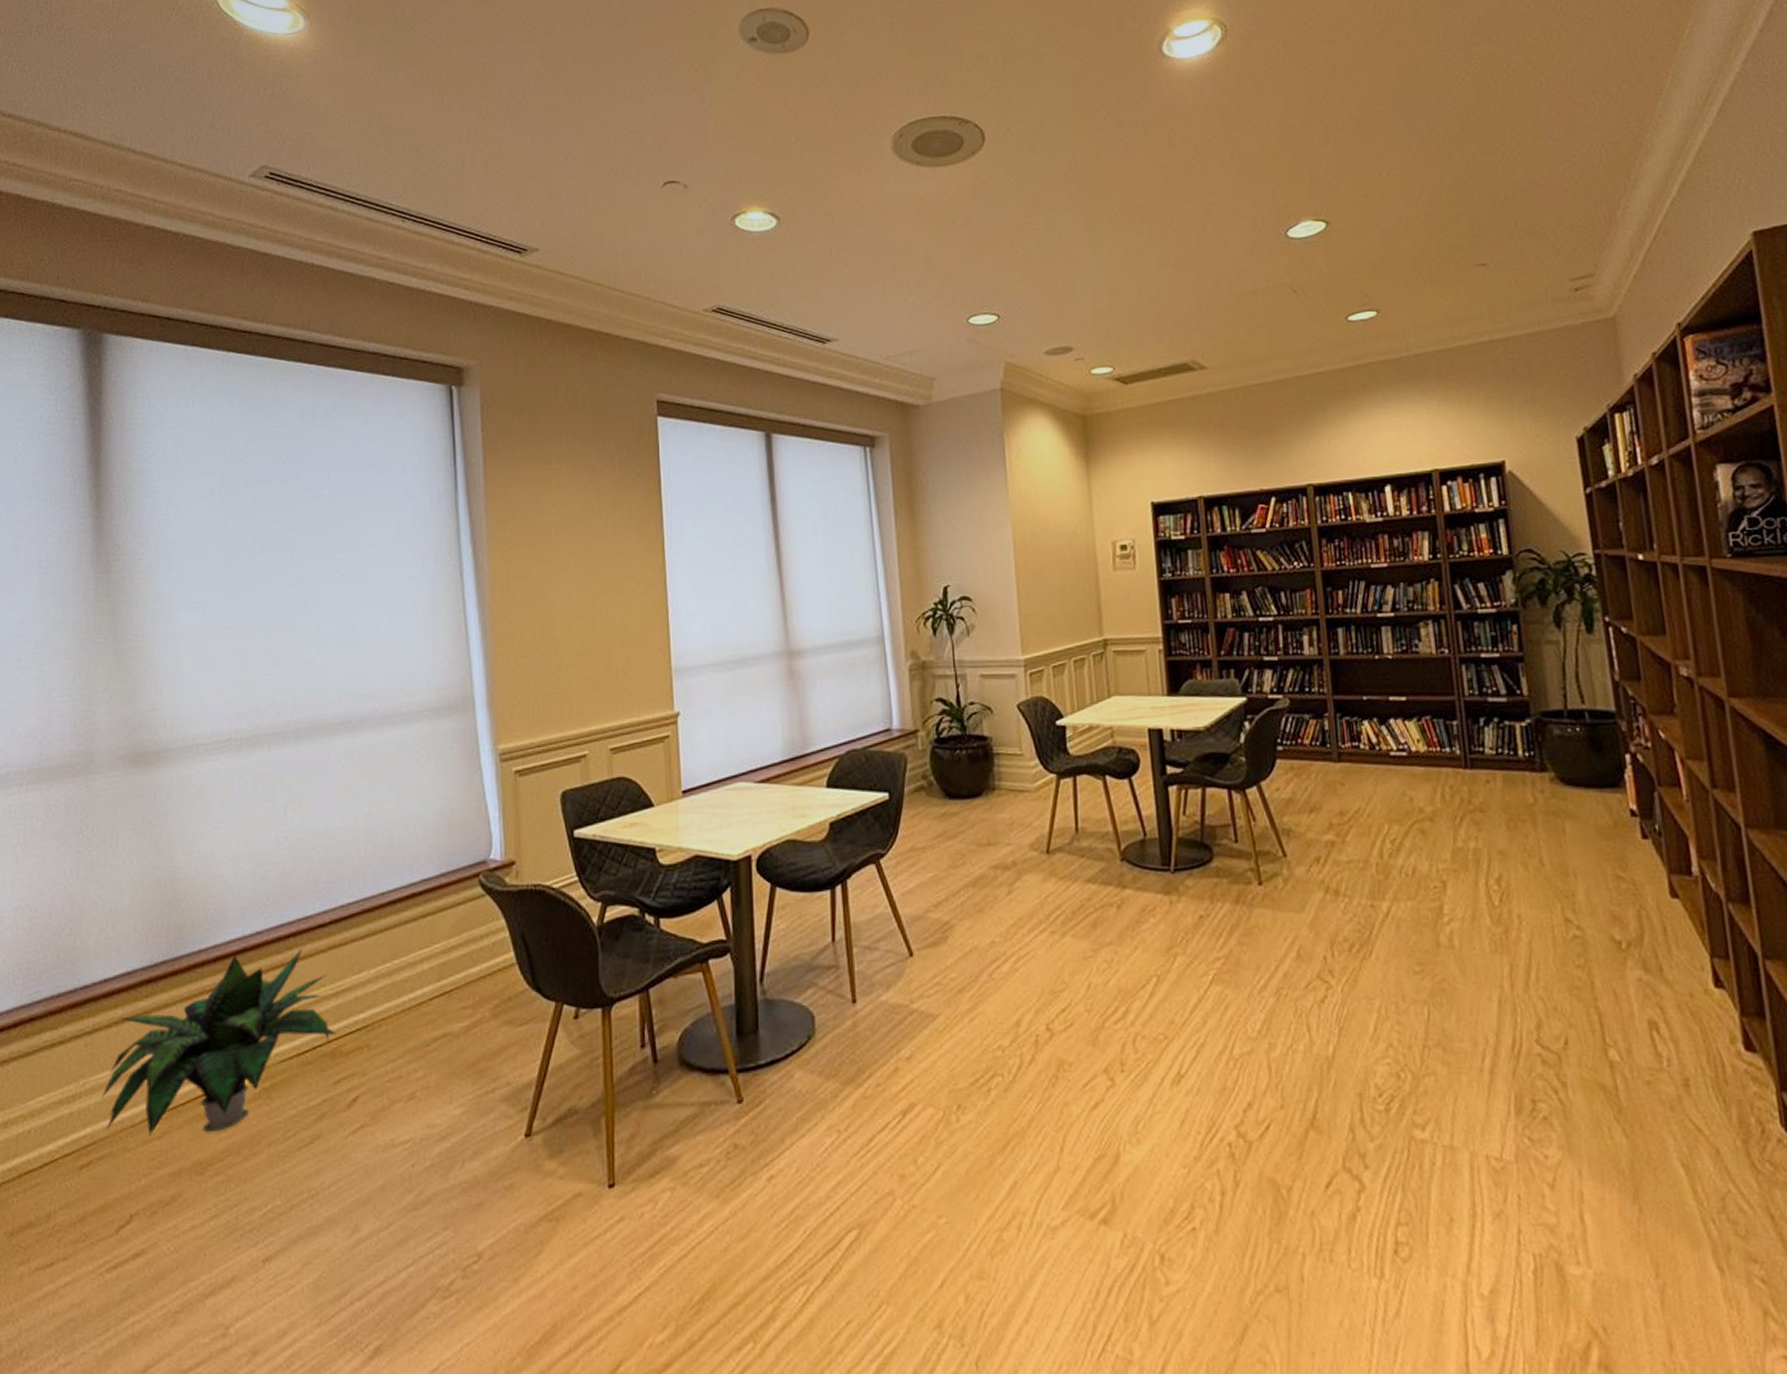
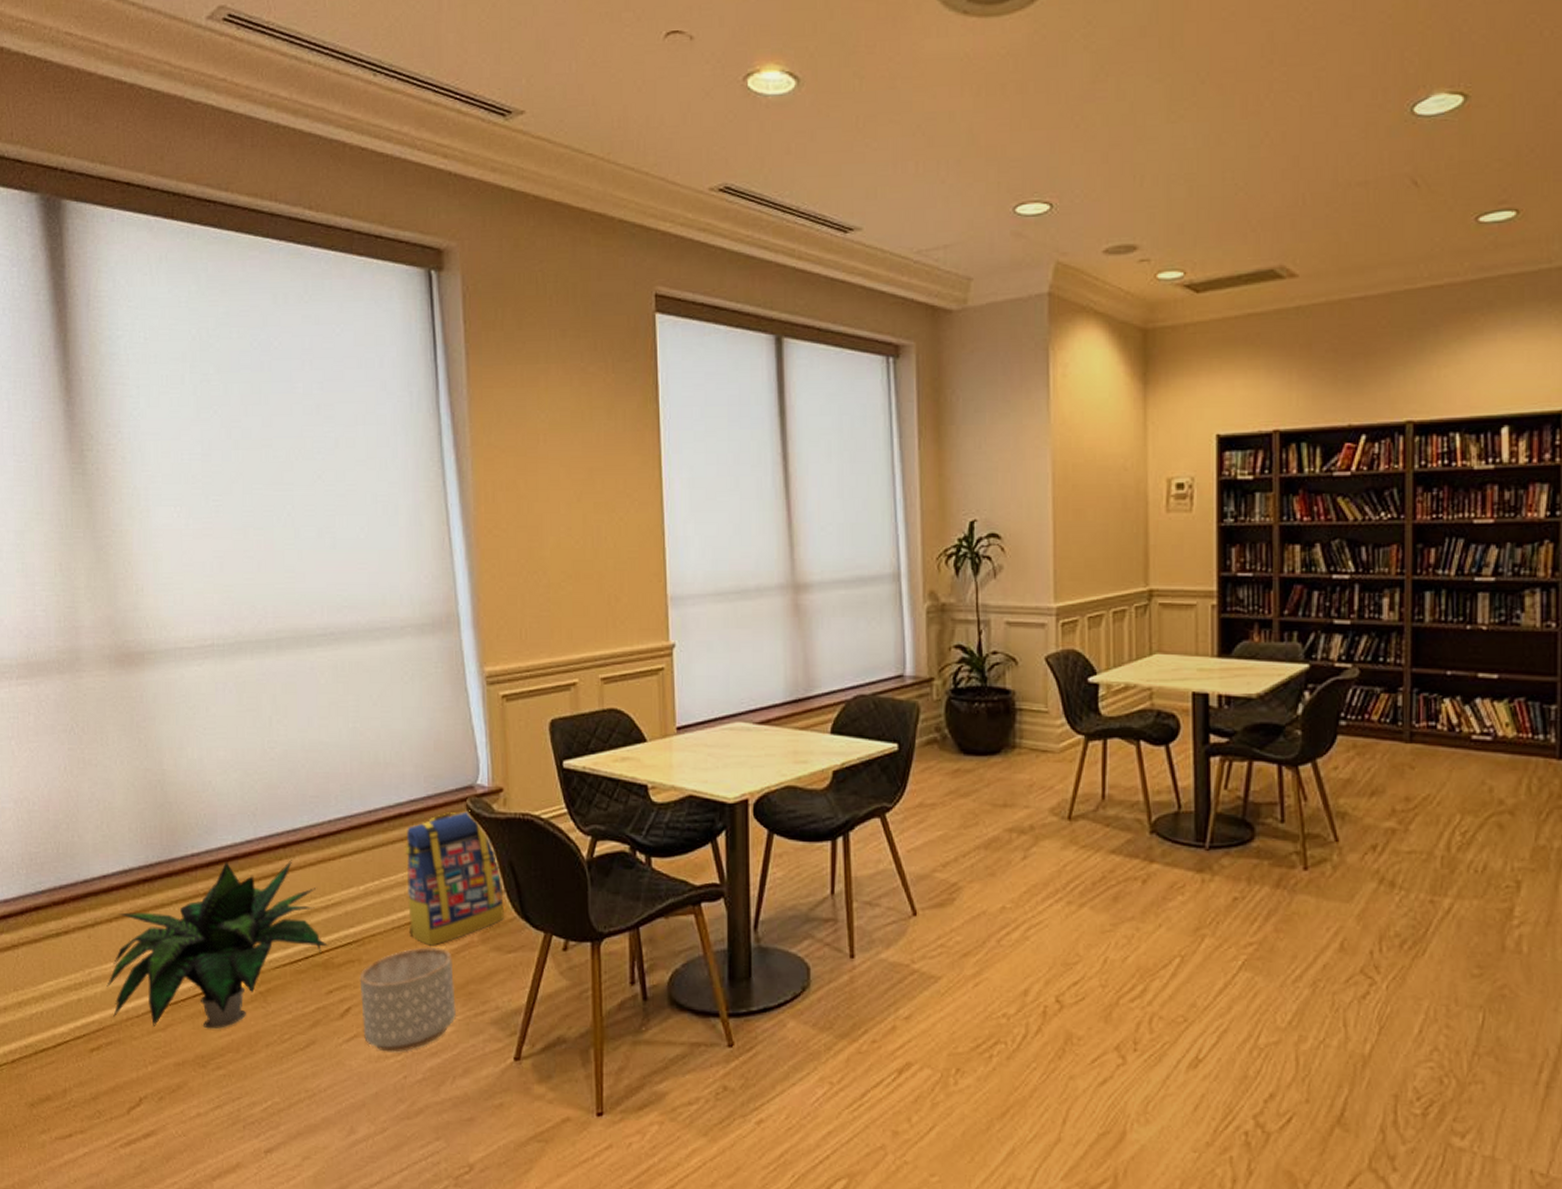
planter: none [368,1025,466,1140] -> present [359,946,456,1052]
backpack: none [417,885,517,1025] -> present [405,810,505,946]

